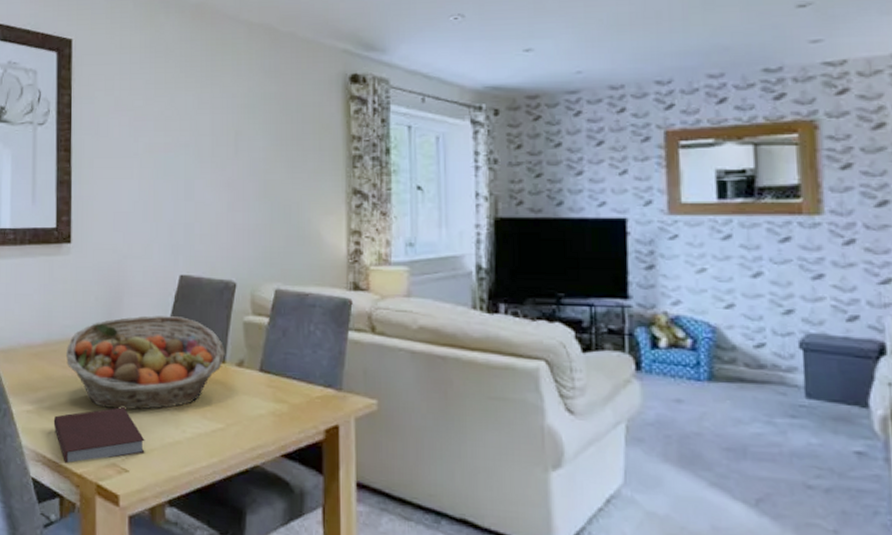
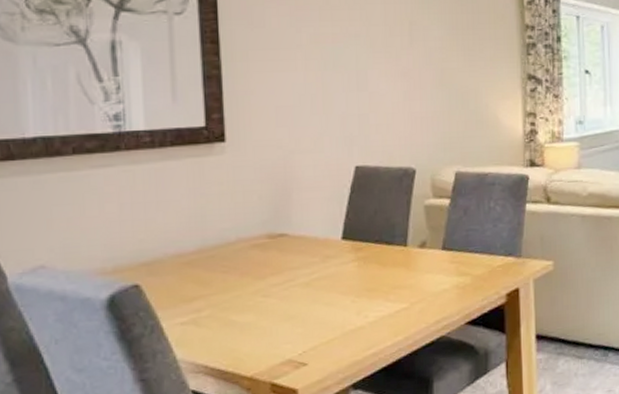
notebook: present [53,407,145,464] -> none [215,303,325,369]
fruit basket: present [65,315,225,410] -> none [225,207,406,307]

